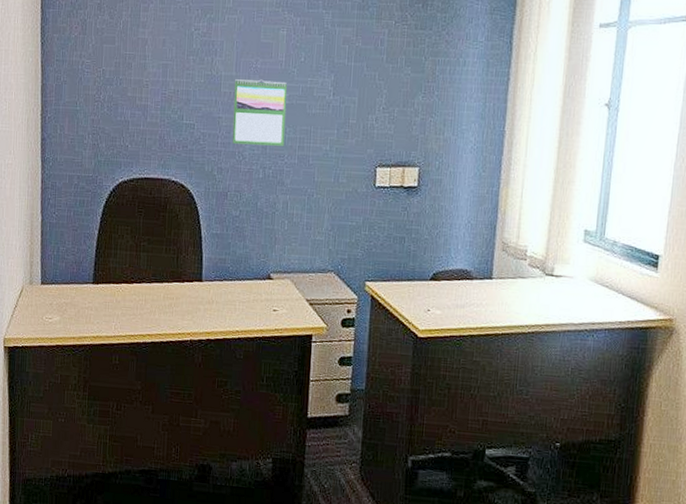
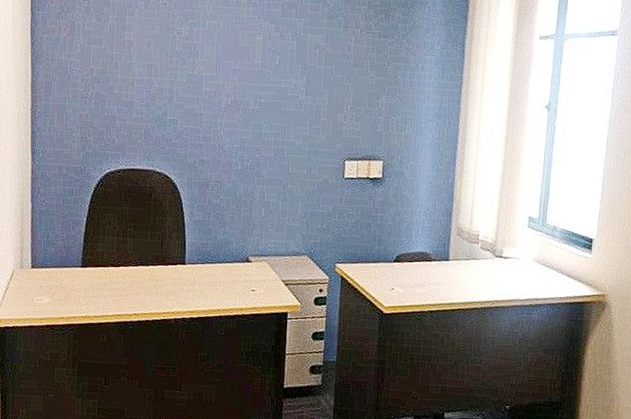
calendar: present [232,79,287,146] -> none [212,79,264,141]

